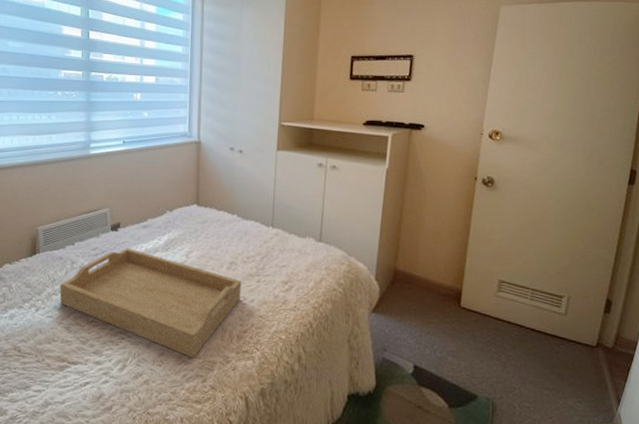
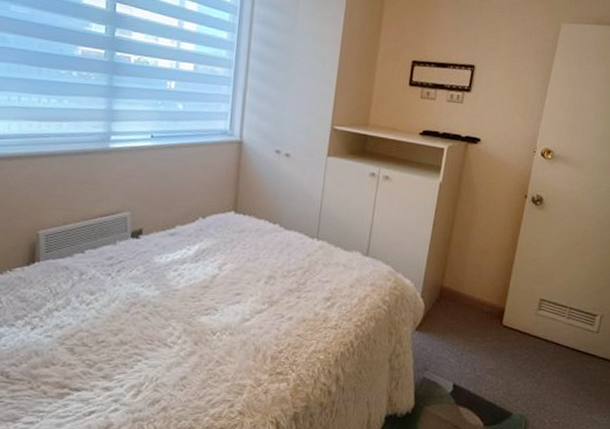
serving tray: present [59,247,241,359] -> none [63,257,280,382]

